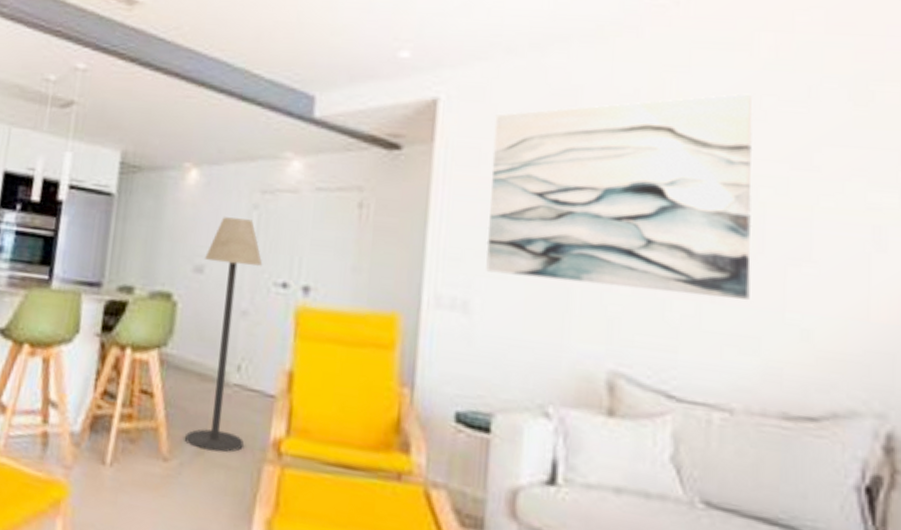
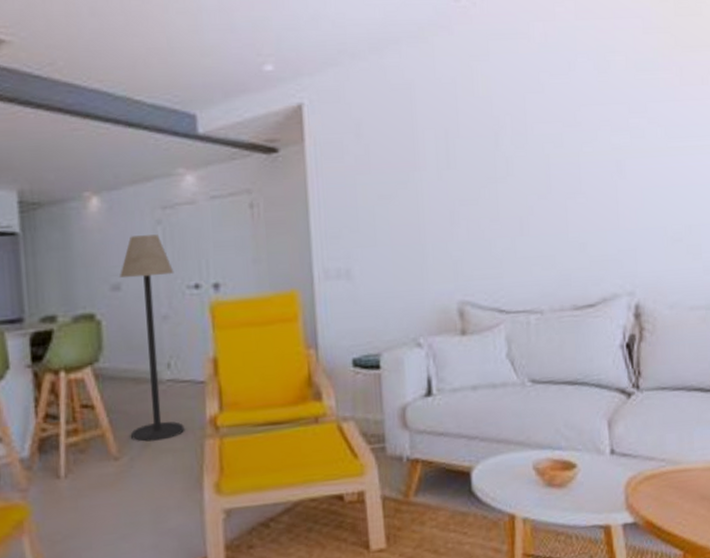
wall art: present [486,93,753,300] -> none [350,72,545,243]

